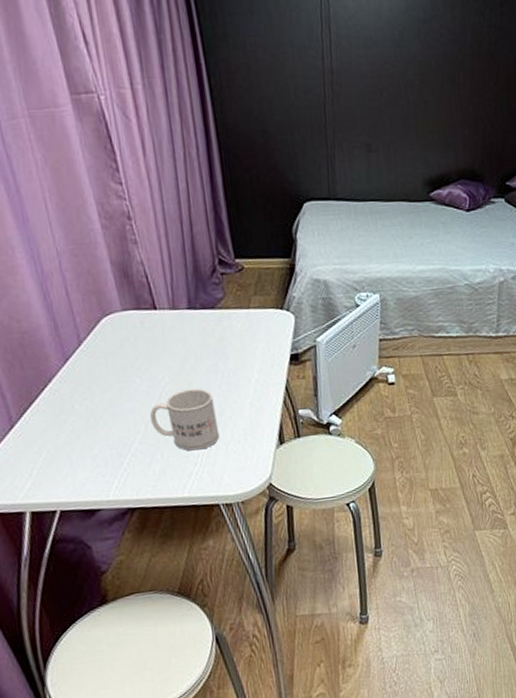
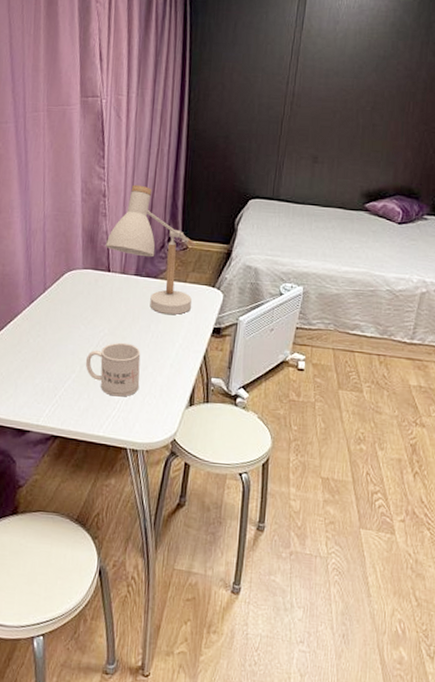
desk lamp: none [143,199,261,348] -> present [105,184,196,315]

